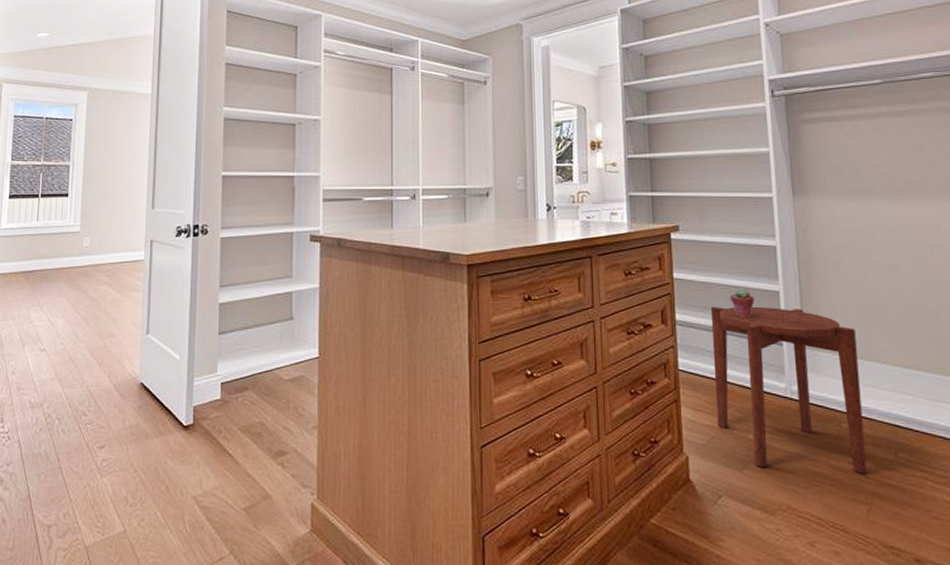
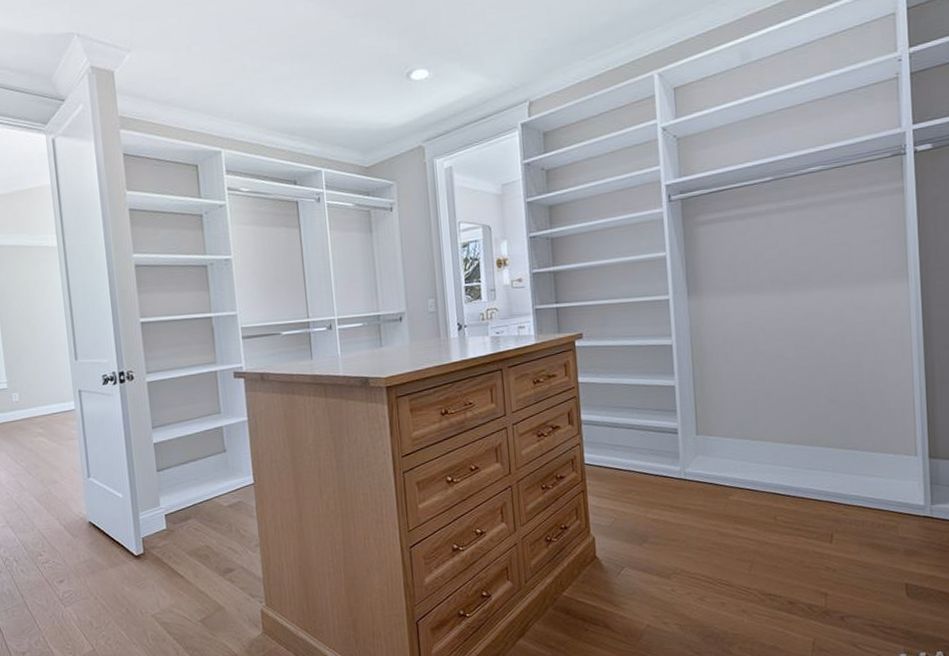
side table: present [710,306,867,474] -> none [612,400,750,540]
potted succulent: present [730,288,755,317] -> none [630,386,653,412]

